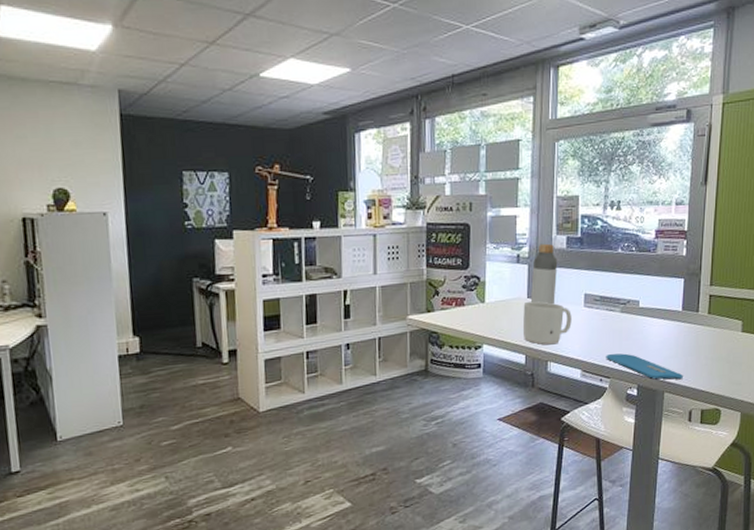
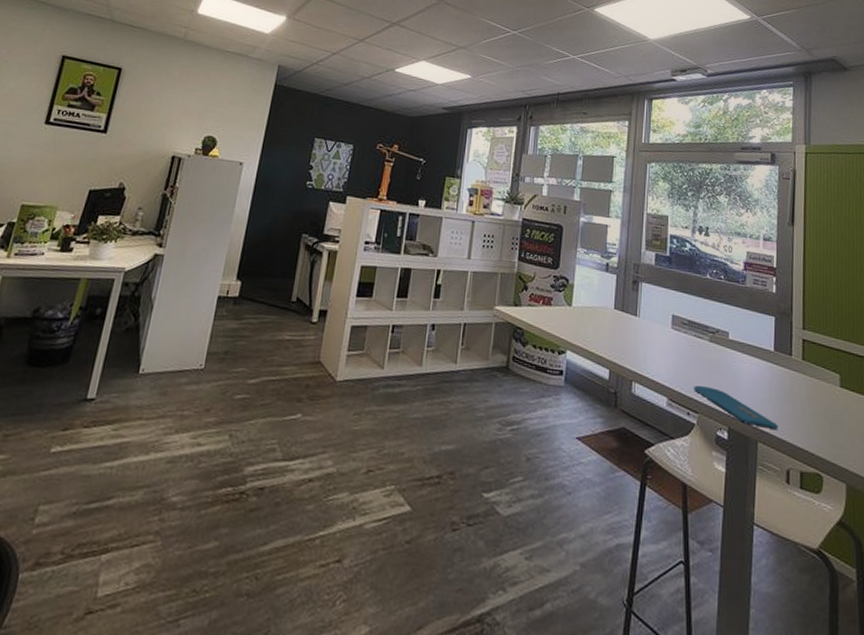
mug: present [522,301,572,345] -> none [607,313,659,364]
bottle: present [531,243,558,305] -> none [618,256,646,321]

